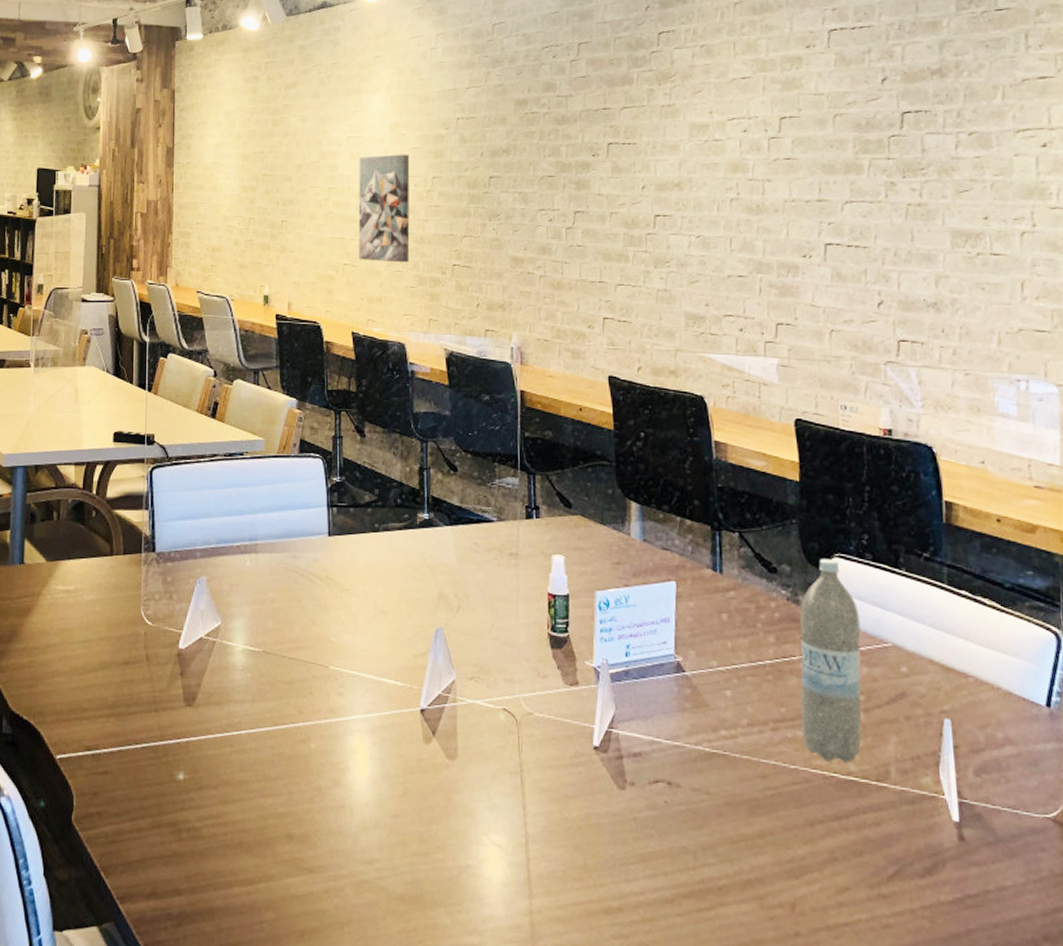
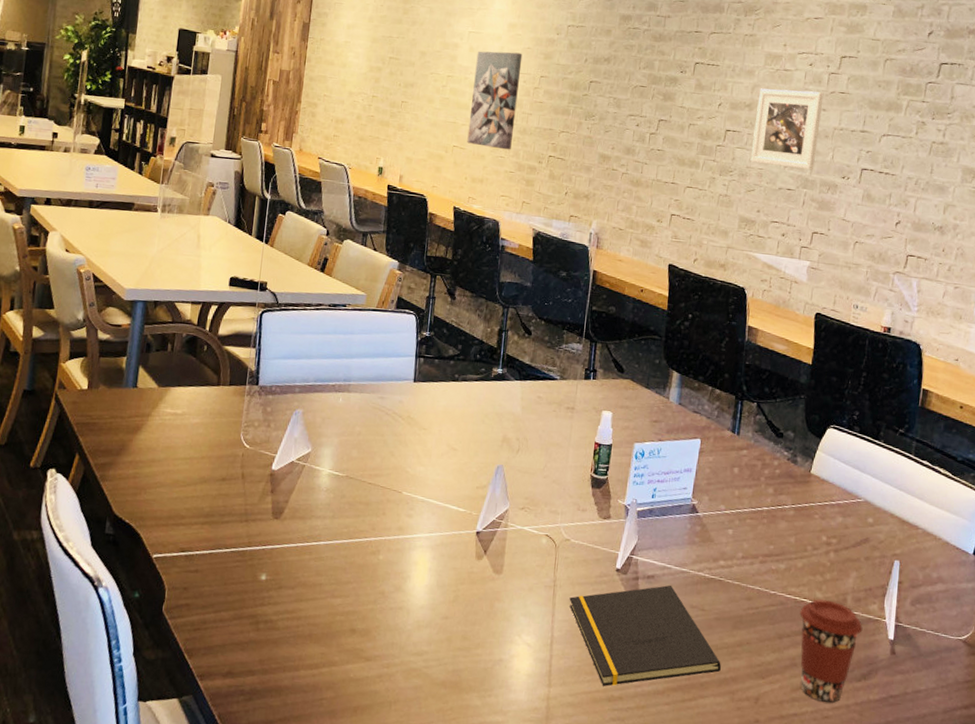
notepad: none [541,764,741,895] -> present [569,585,721,686]
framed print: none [687,161,767,252] -> present [750,88,824,170]
water bottle: present [799,558,862,764] -> none [784,428,843,592]
coffee cup: none [831,773,917,907] -> present [800,599,863,703]

